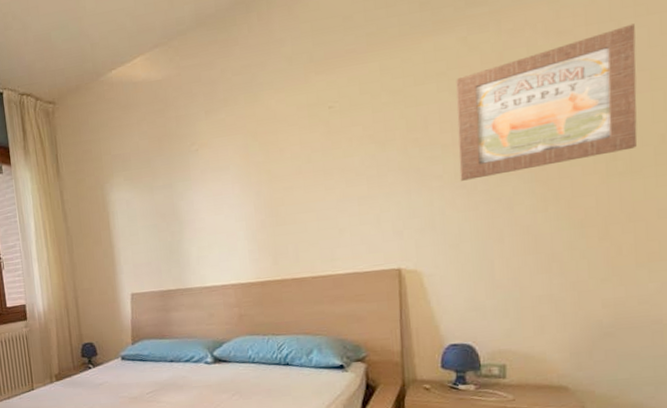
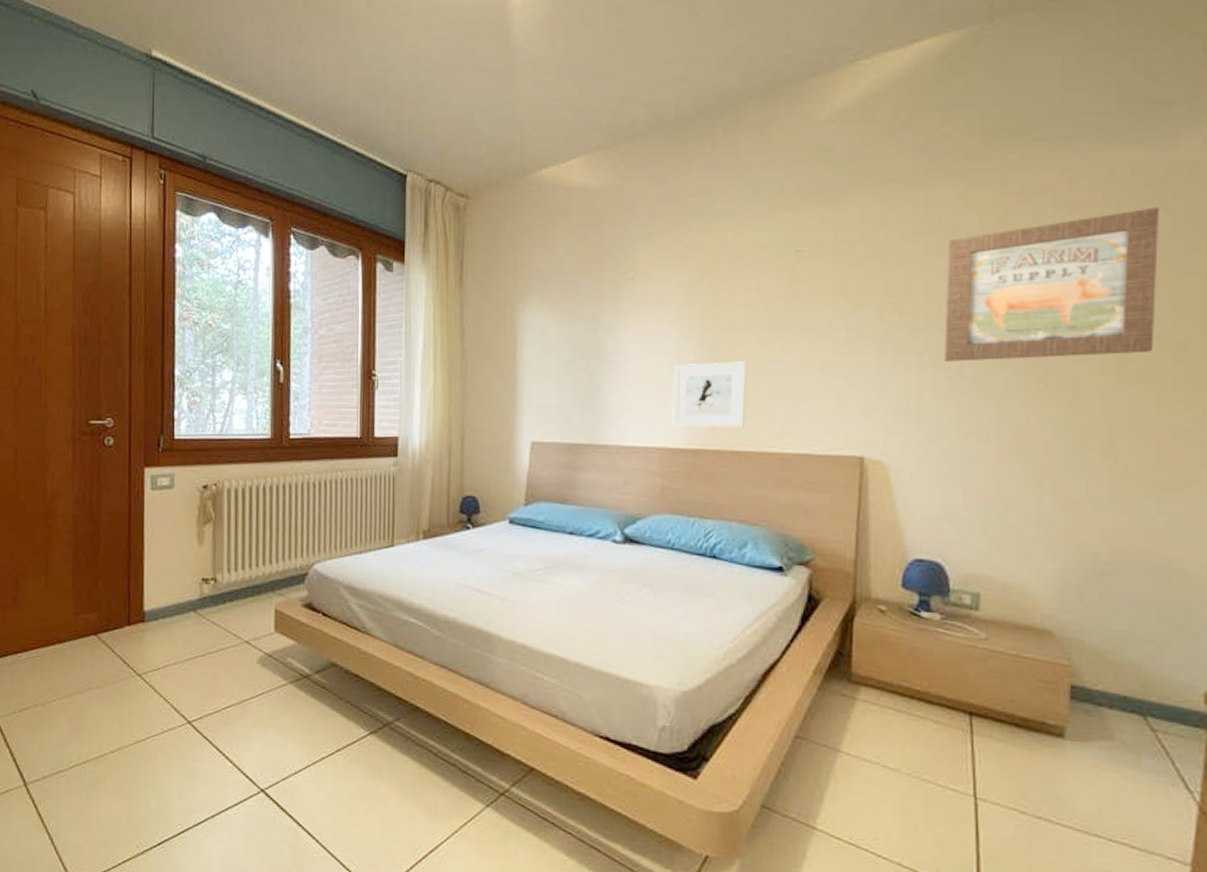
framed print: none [238,205,301,266] -> present [672,361,747,428]

